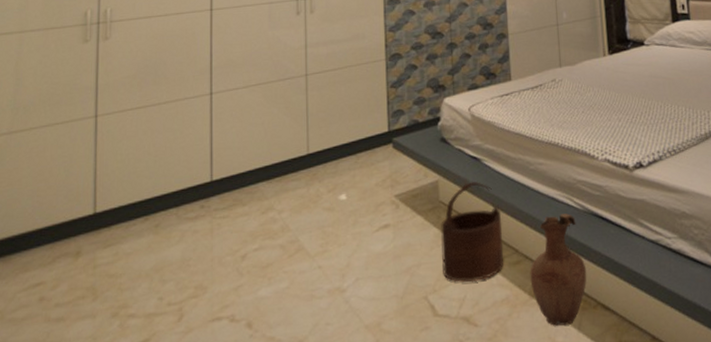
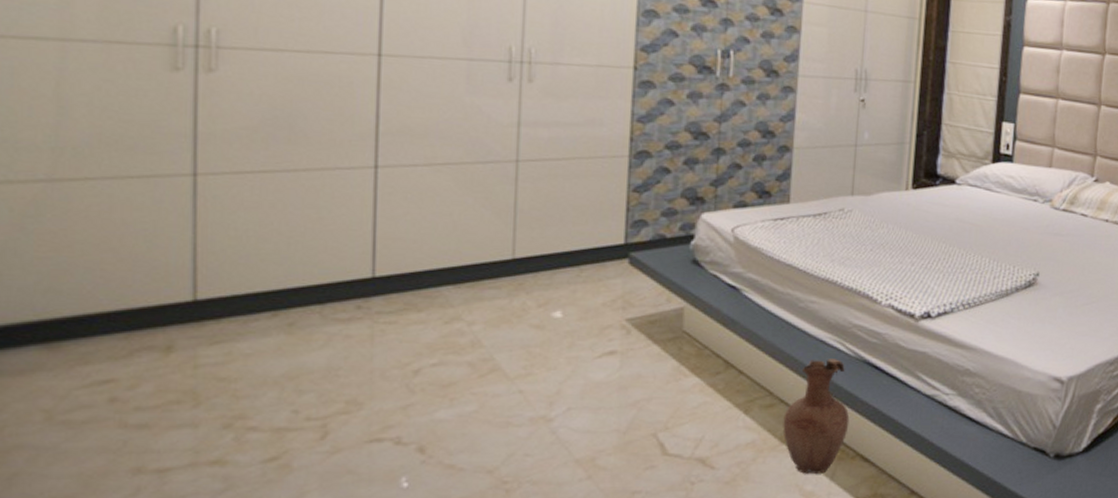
wooden bucket: present [441,181,505,283] -> none [678,312,758,423]

